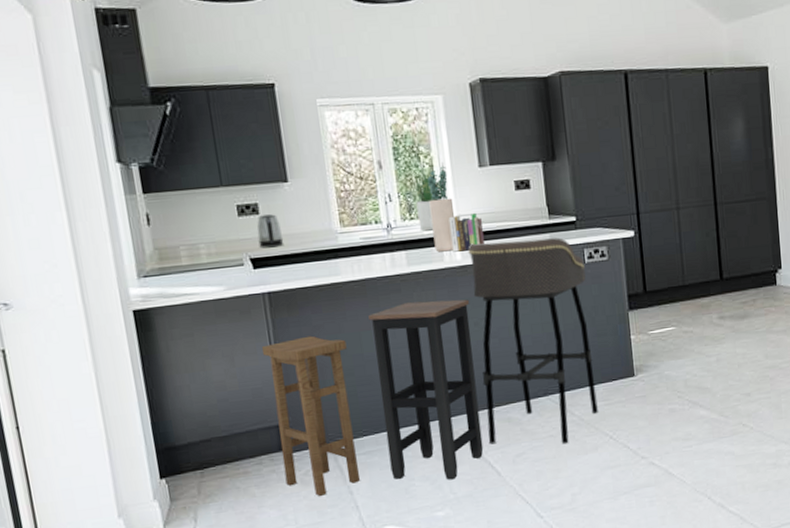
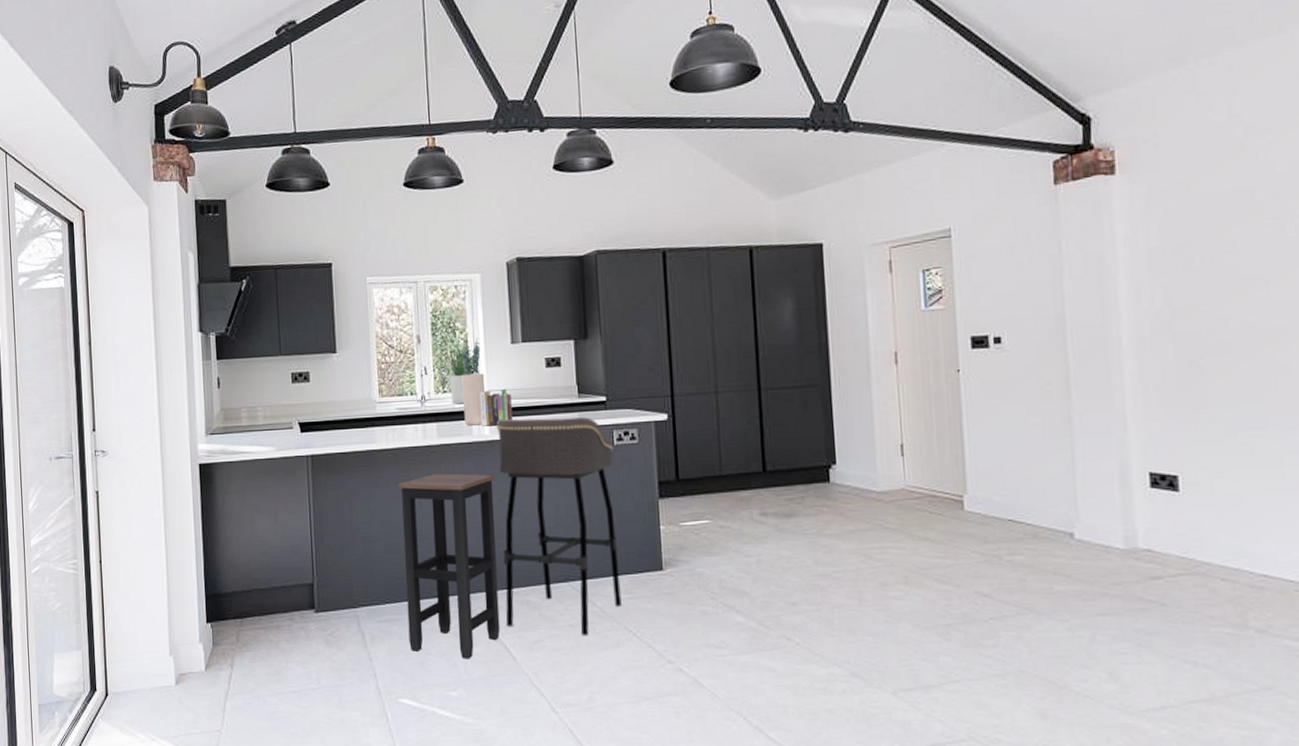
kettle: present [256,214,285,249] -> none [306,382,329,414]
bar stool: present [262,335,360,496] -> none [302,499,379,659]

